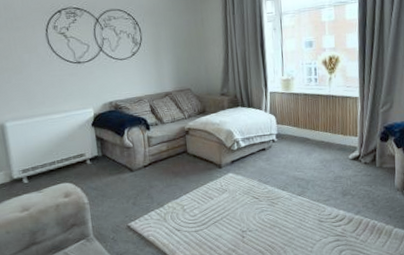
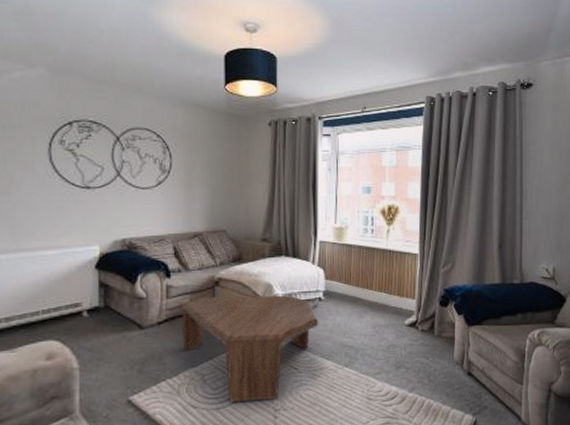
coffee table: none [161,139,274,226] -> present [182,295,319,402]

